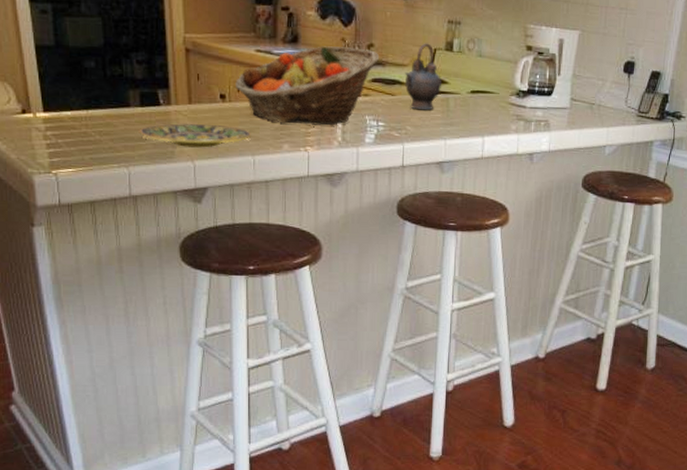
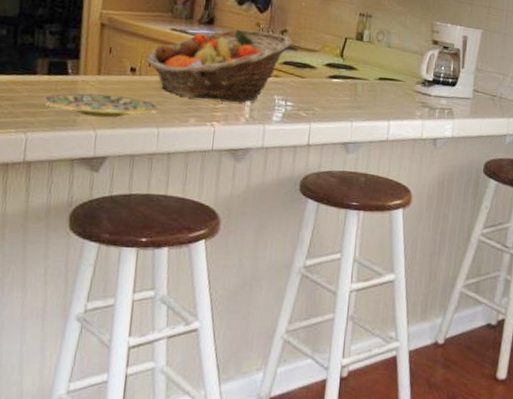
teapot: present [404,43,441,111] -> none [314,32,351,94]

